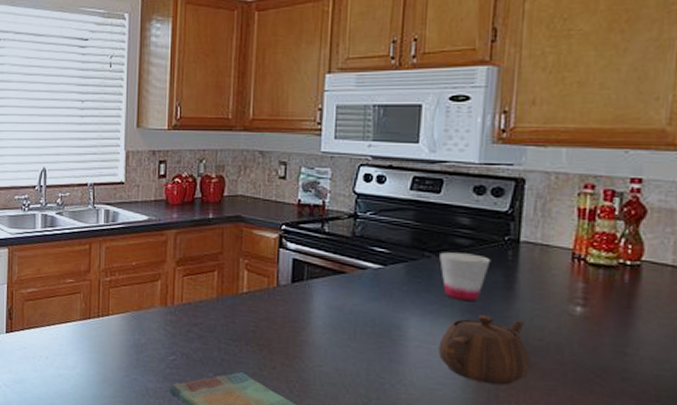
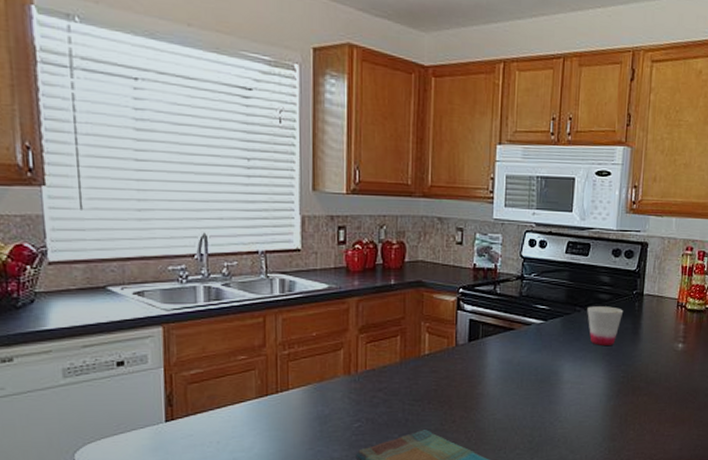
teapot: present [438,315,531,385] -> none [585,356,649,412]

